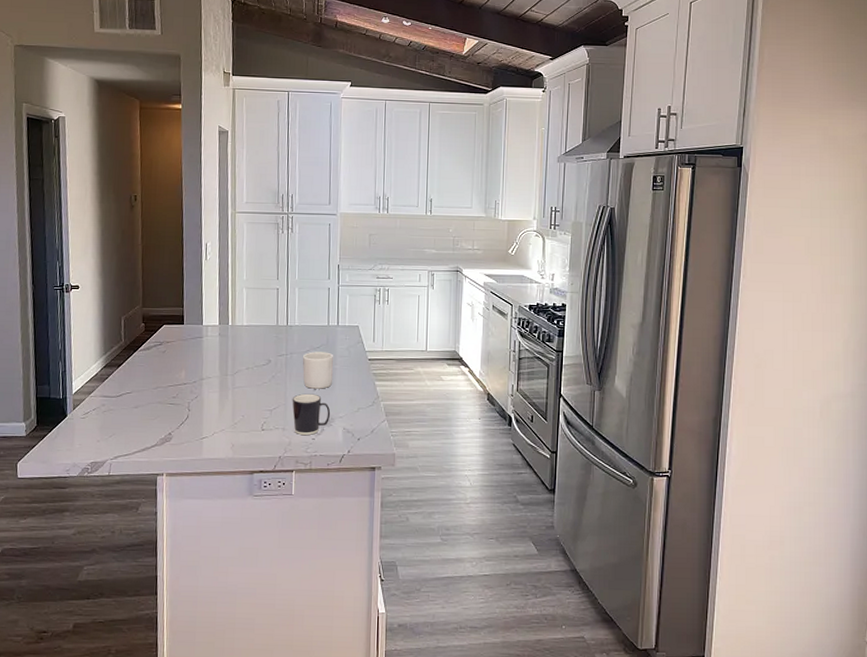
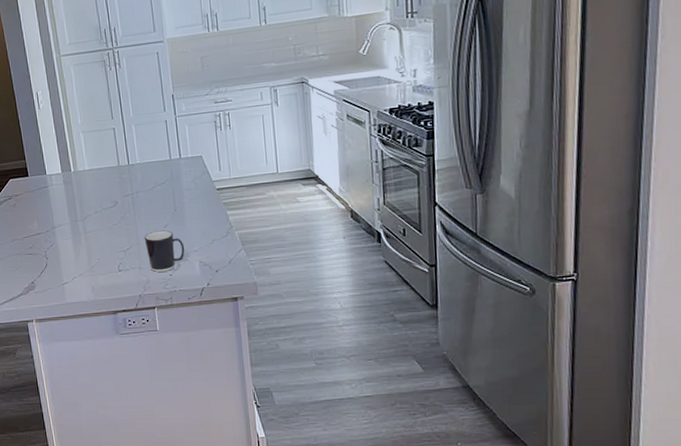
mug: present [302,351,334,389] -> none [148,186,183,226]

